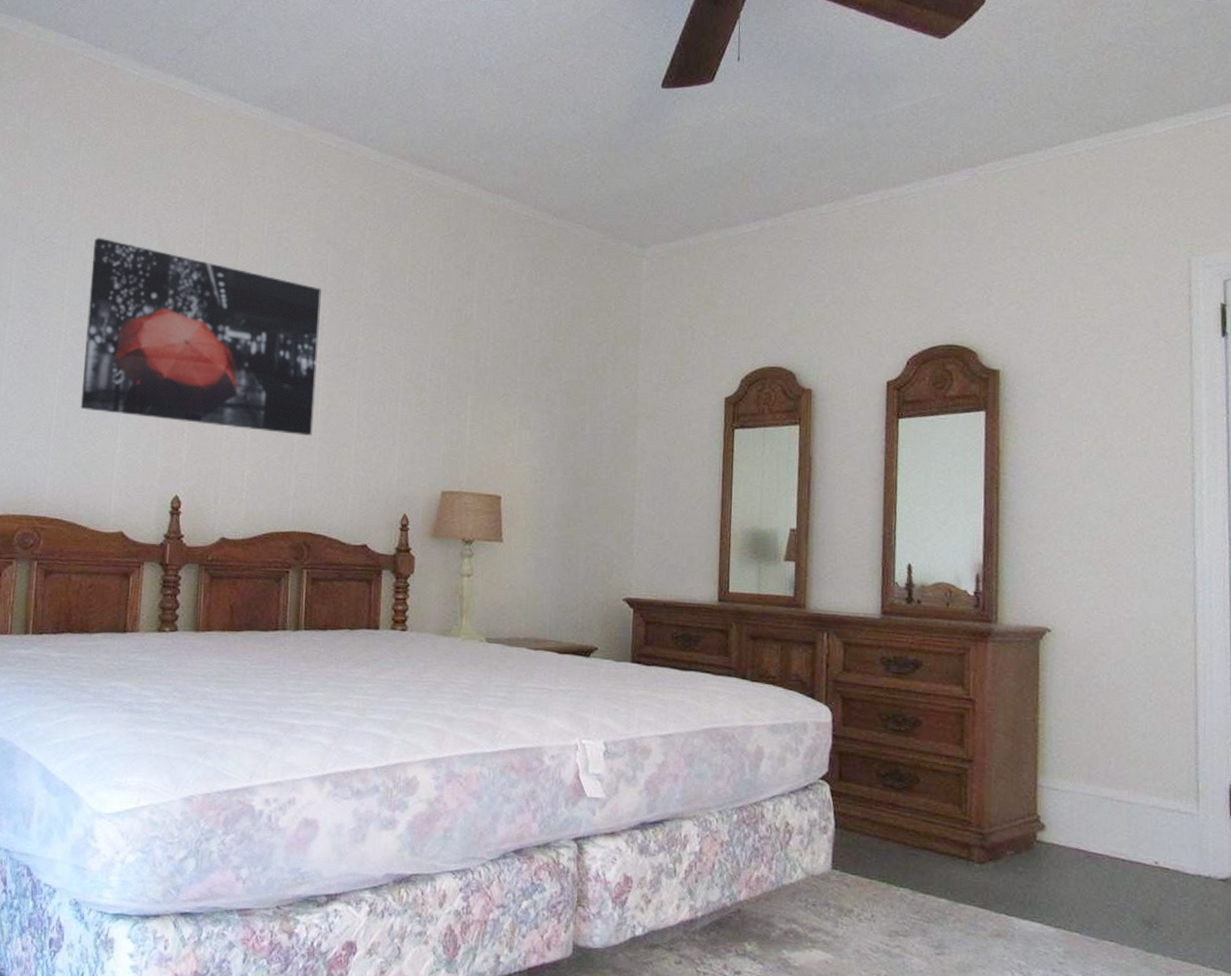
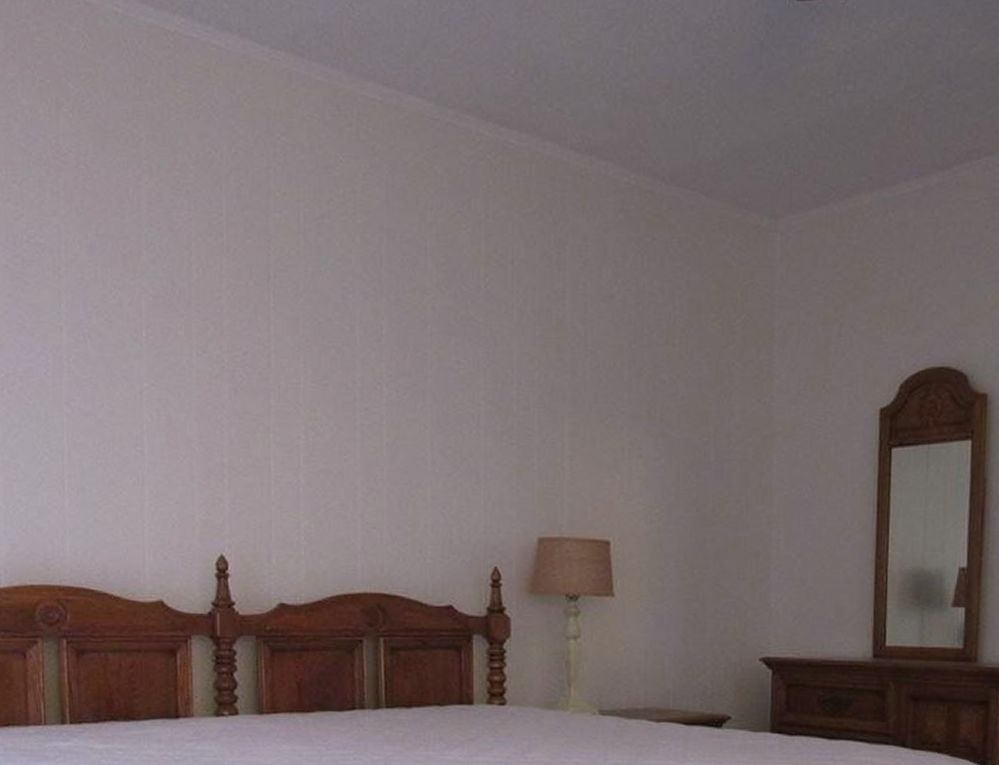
wall art: present [80,237,321,436] -> none [90,234,378,477]

